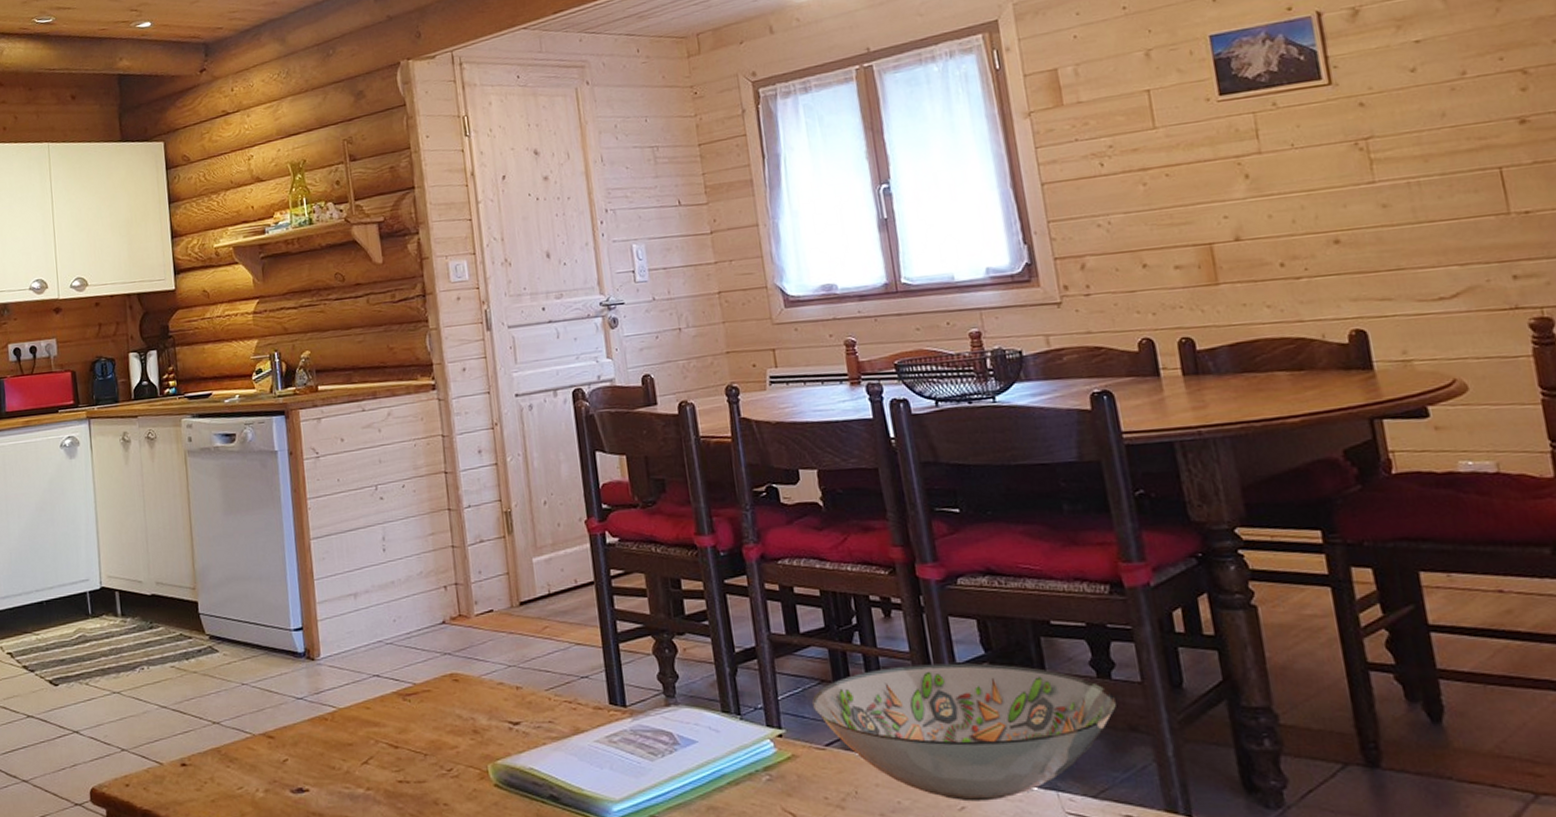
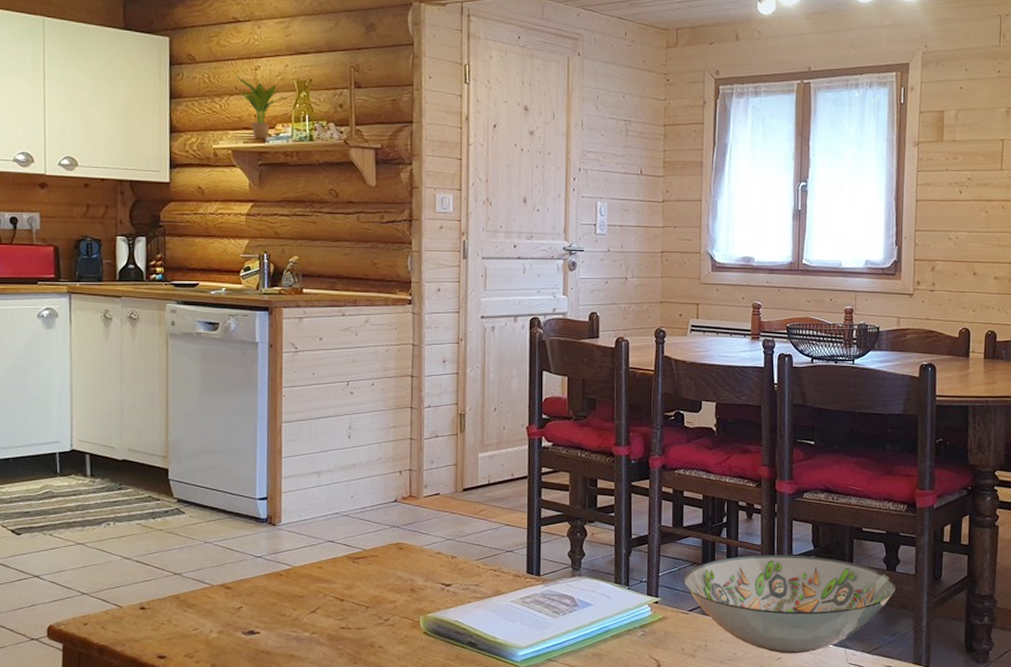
potted plant: none [231,168,283,232] -> present [237,75,288,140]

